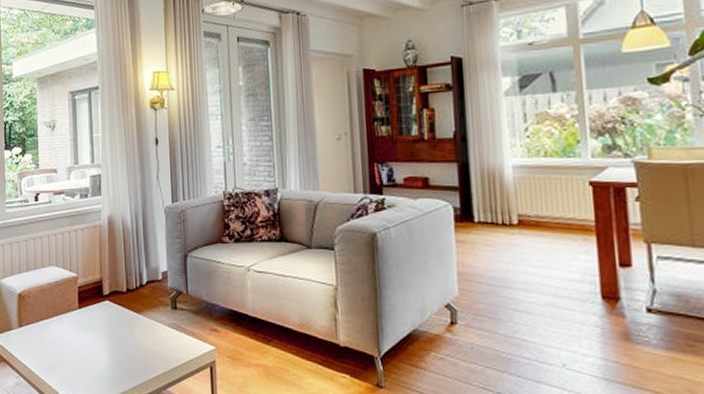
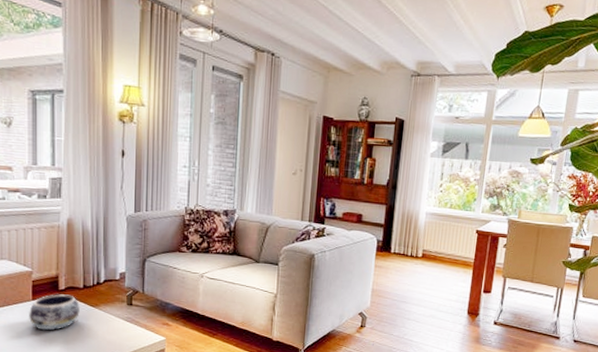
decorative bowl: none [76,300,125,343] -> present [29,294,80,331]

